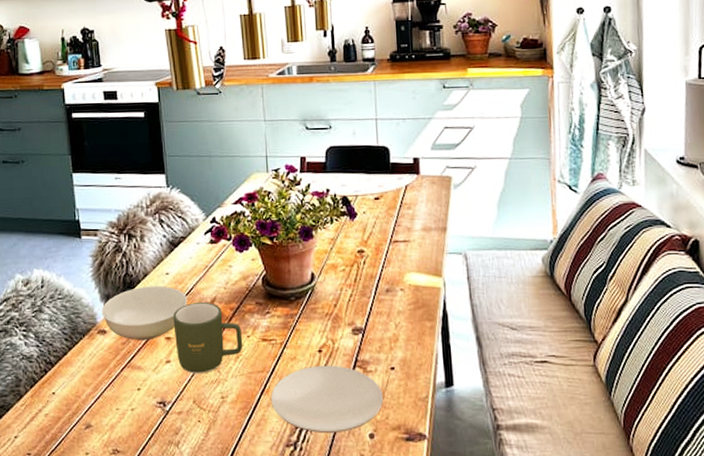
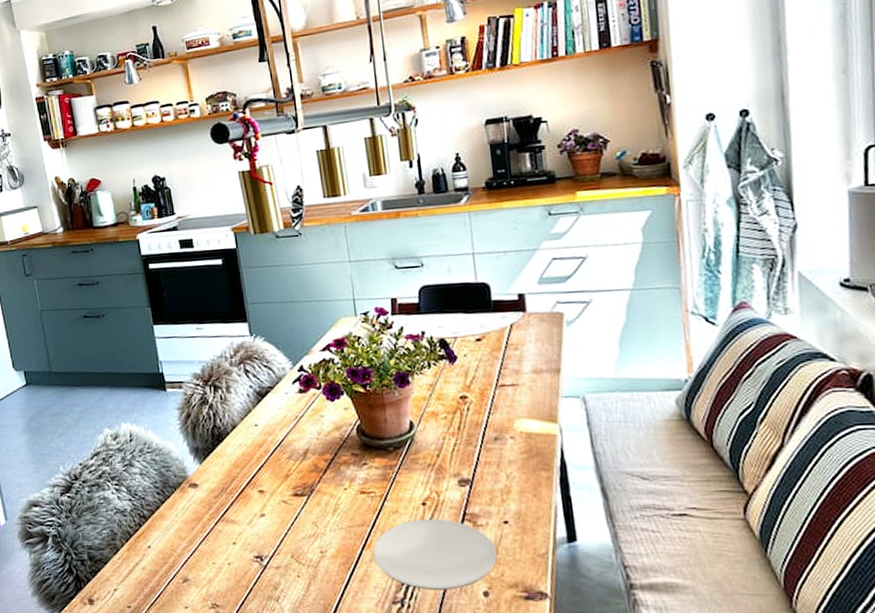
bowl: present [101,285,188,341] -> none [191,437,279,494]
mug: present [173,301,243,374] -> none [265,453,341,528]

